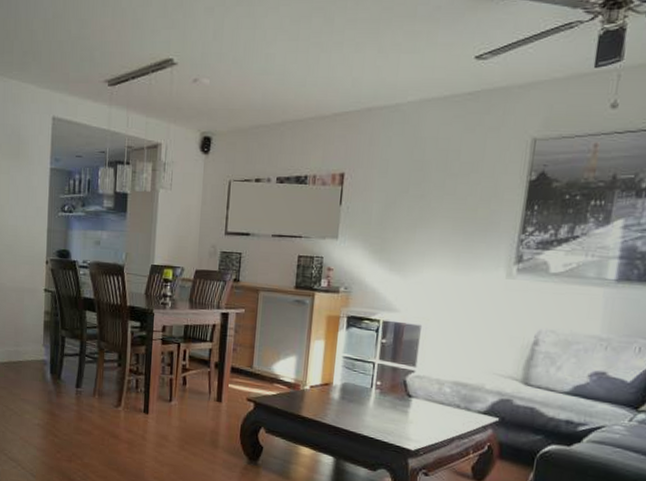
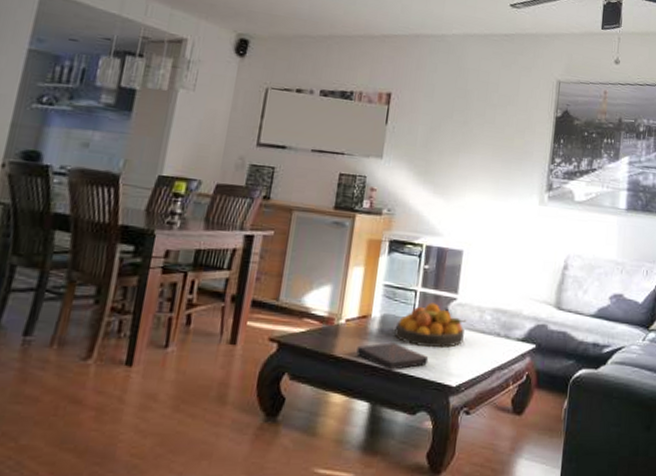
book: none [321,408,388,433] -> present [356,342,429,371]
fruit bowl: none [354,374,425,415] -> present [394,302,467,347]

